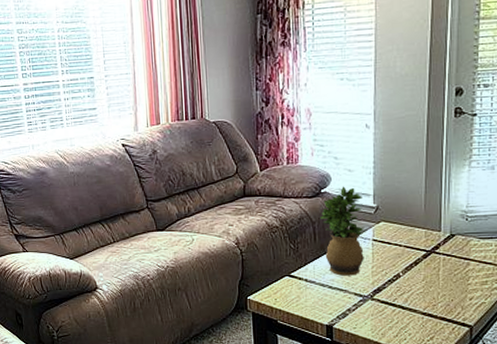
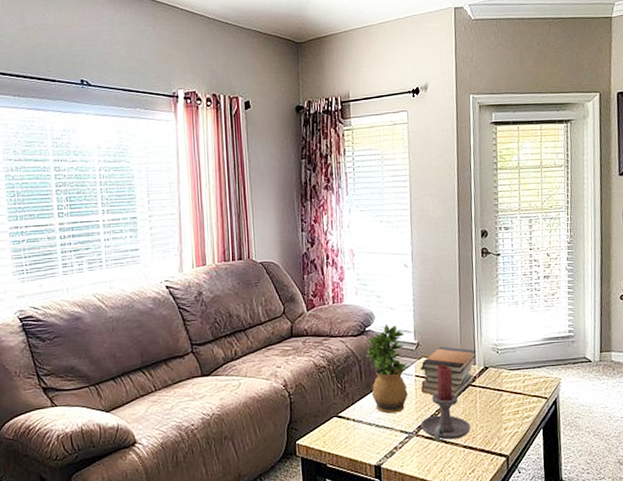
candle holder: none [377,230,432,307] -> present [421,365,471,442]
book stack: none [378,211,443,264] -> present [420,346,477,397]

